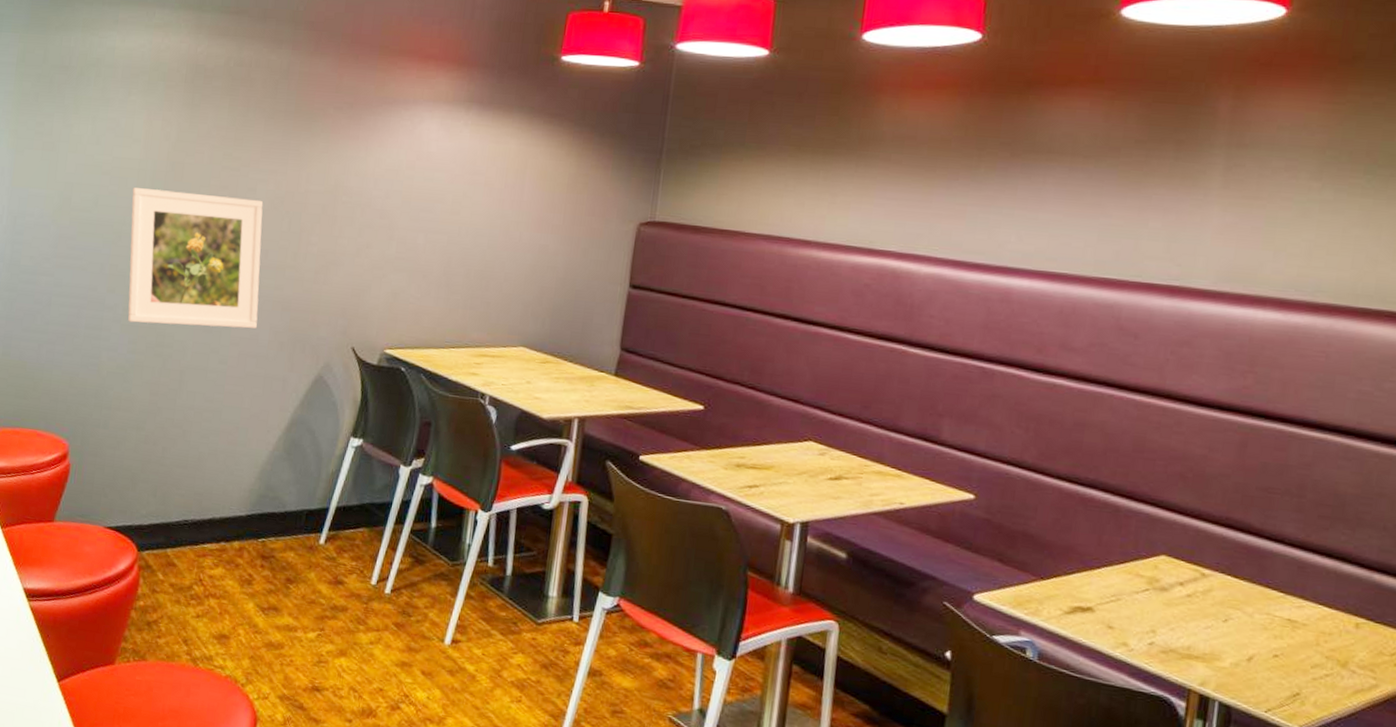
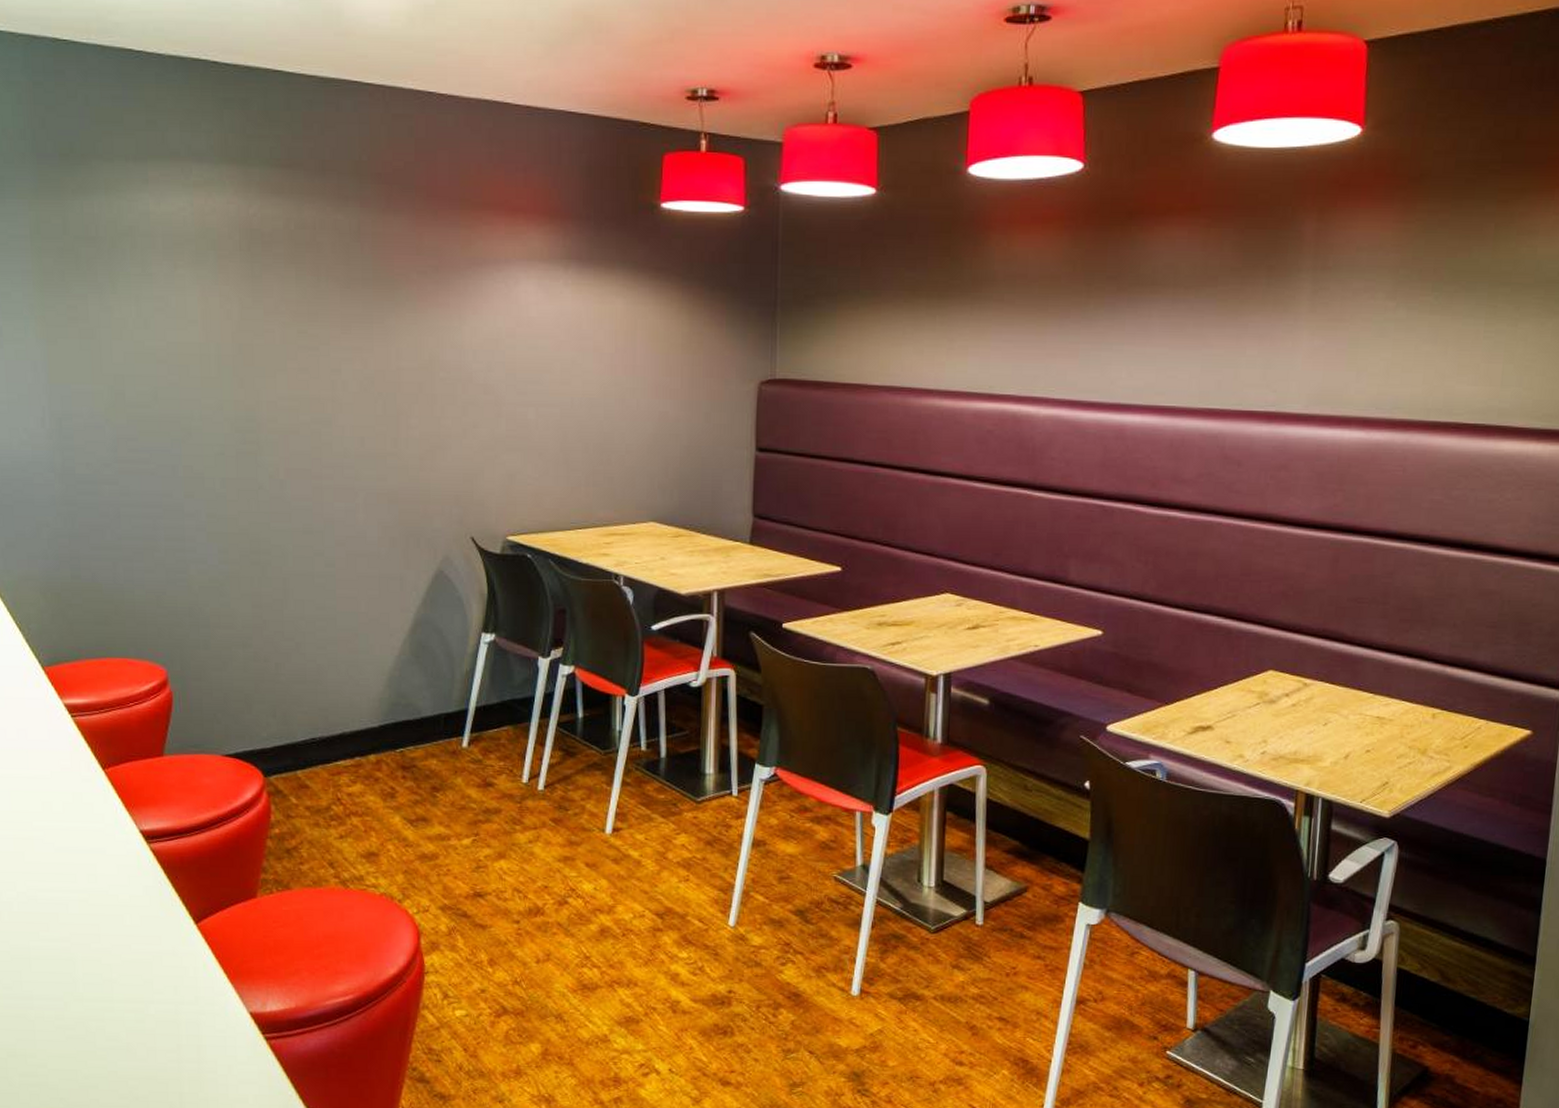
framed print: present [128,187,264,329] -> none [196,376,363,530]

